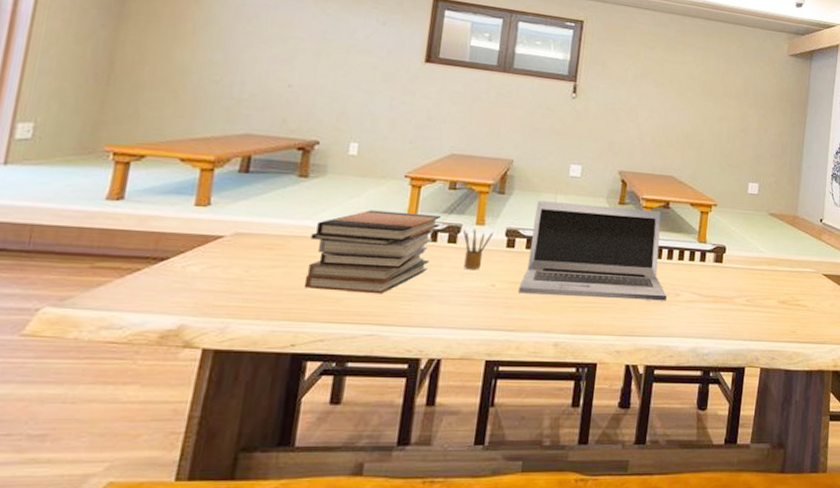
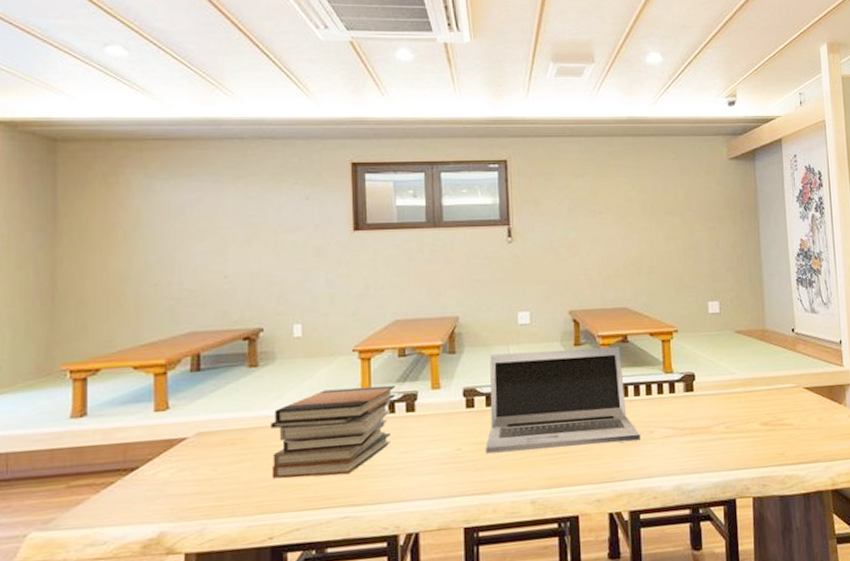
pencil box: present [462,228,493,269] -> none [419,393,450,436]

